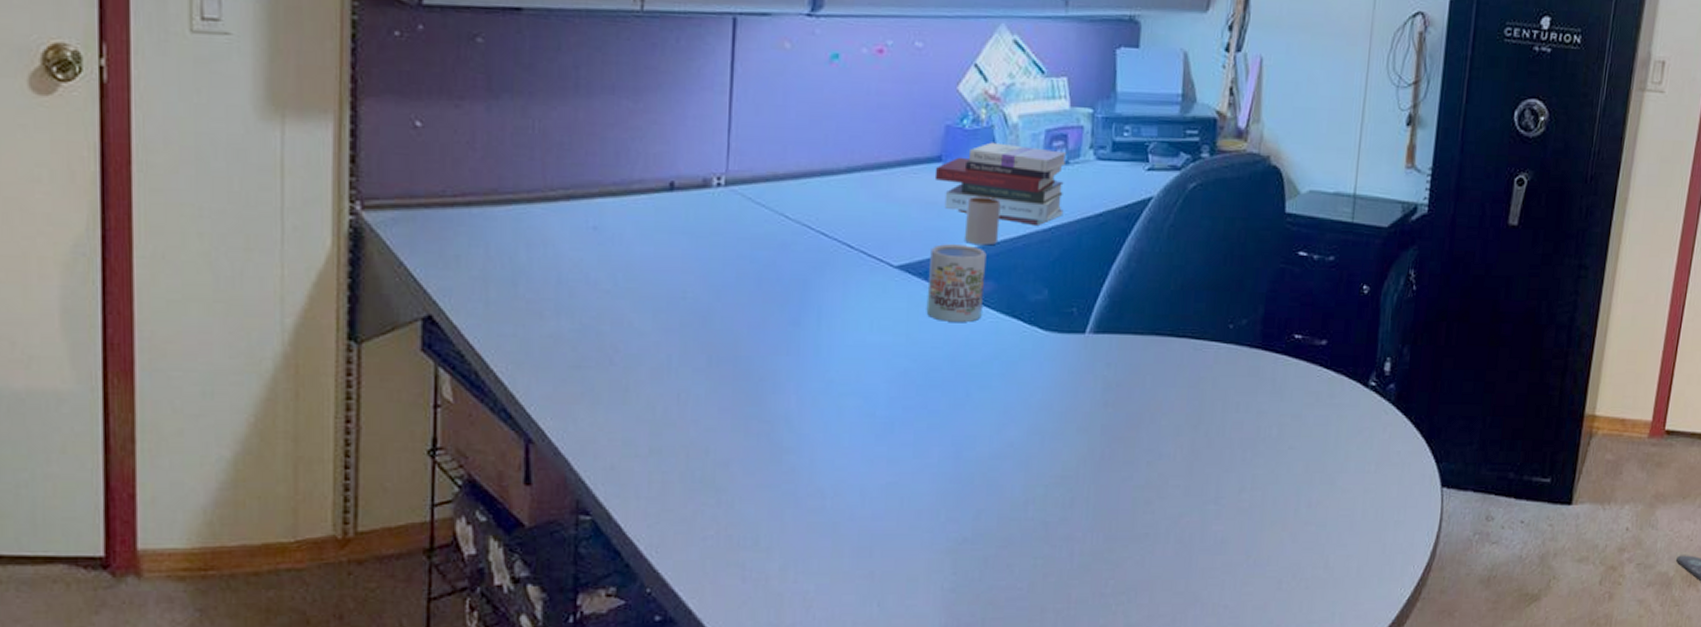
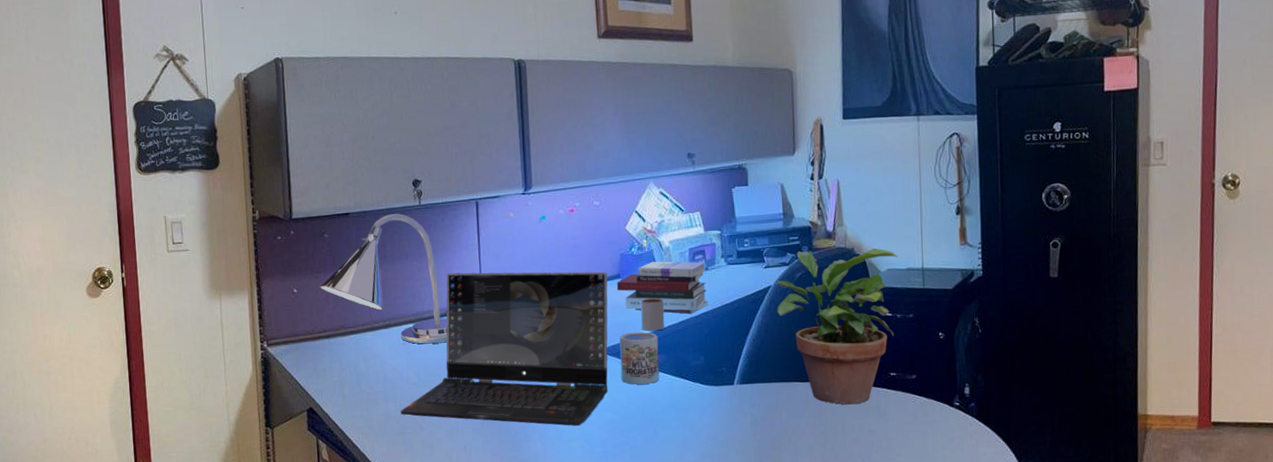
table lamp: none [462,19,669,233] -> present [320,213,448,344]
laptop computer: none [580,125,924,375] -> present [401,271,608,426]
potted plant: none [1156,151,1326,374] -> present [776,248,898,405]

